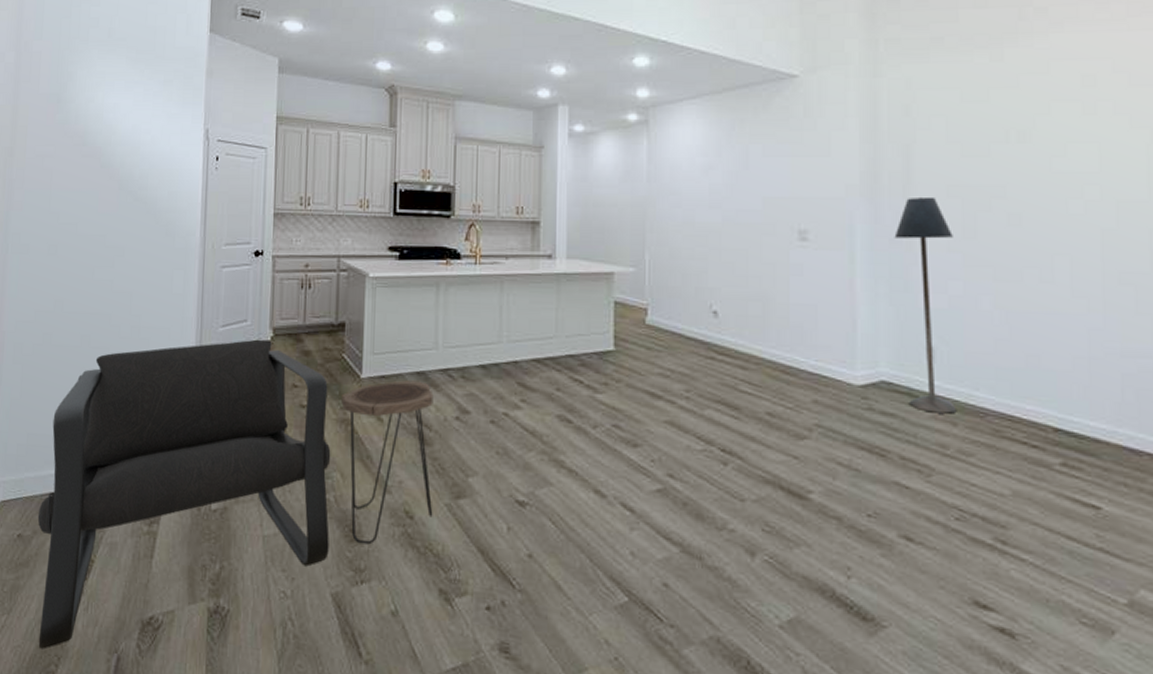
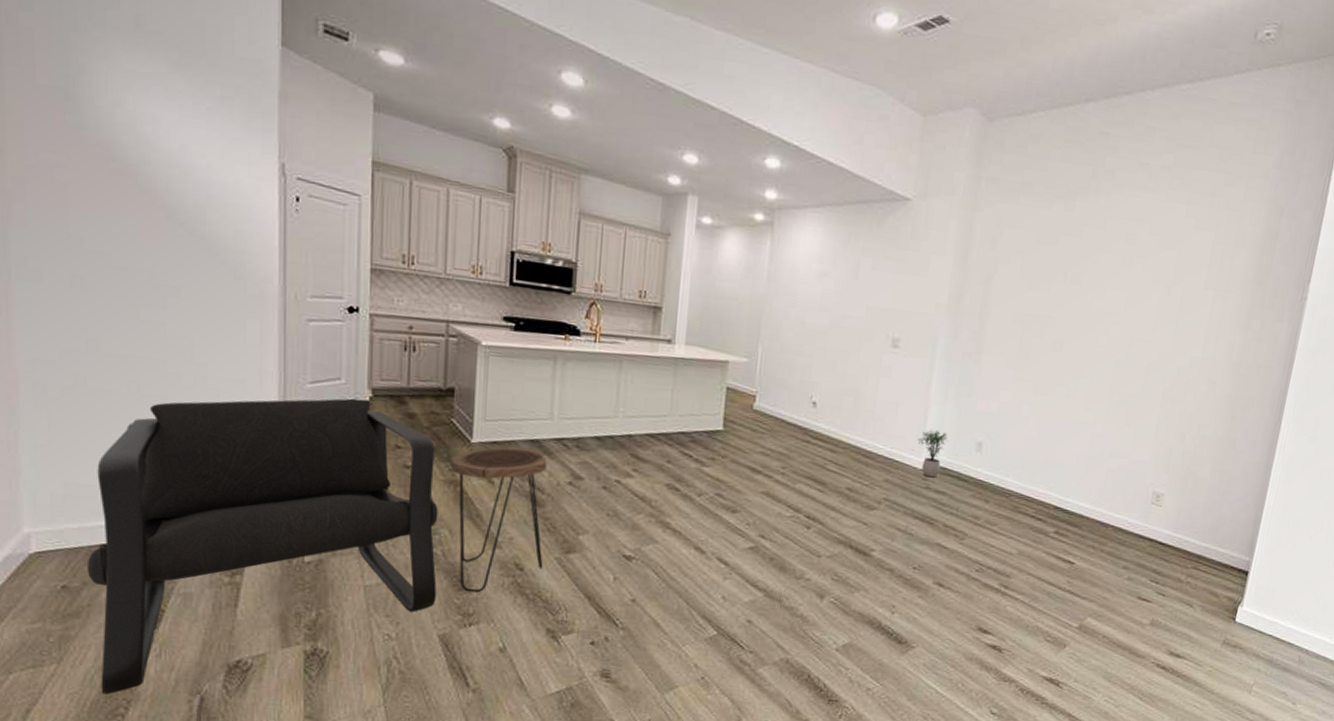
potted plant: none [848,335,888,396] -> present [918,429,948,478]
floor lamp: present [894,196,957,414] -> none [956,319,1011,494]

